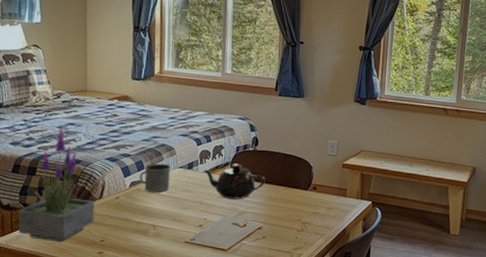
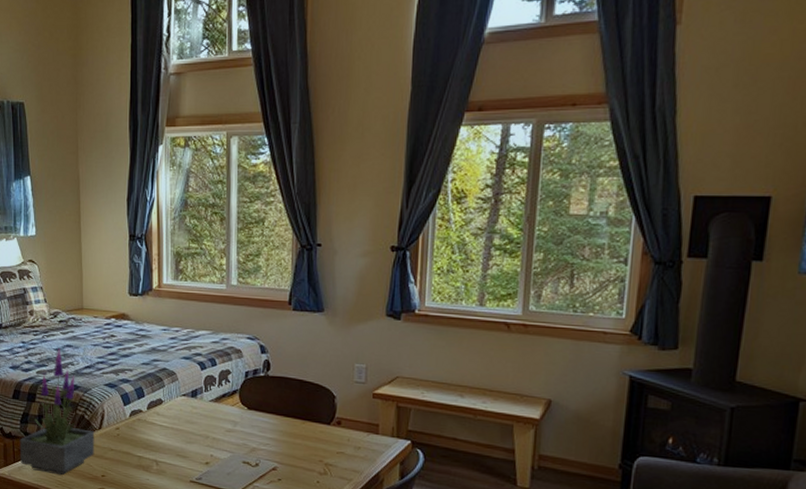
mug: present [139,163,171,193] -> none [139,390,173,424]
teapot: present [203,163,265,200] -> none [208,391,280,434]

